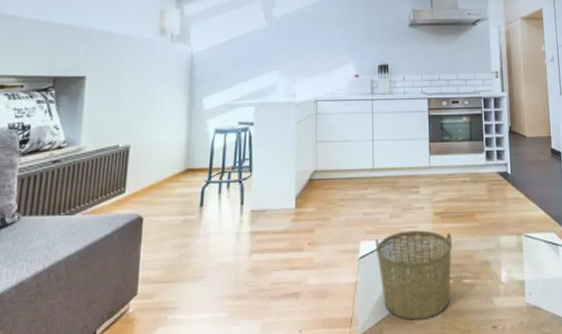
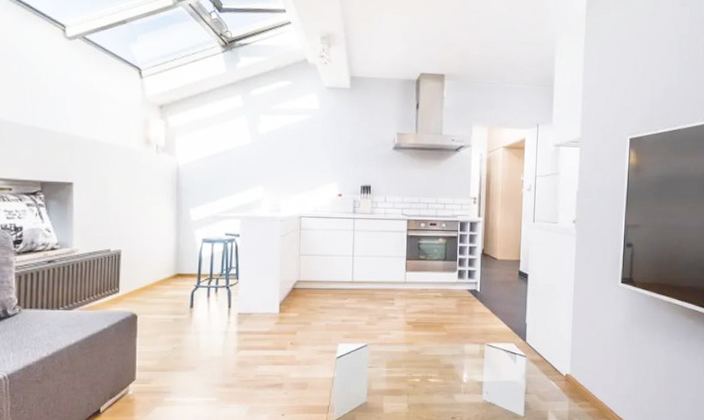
basket: present [375,230,453,320] -> none [352,336,422,410]

